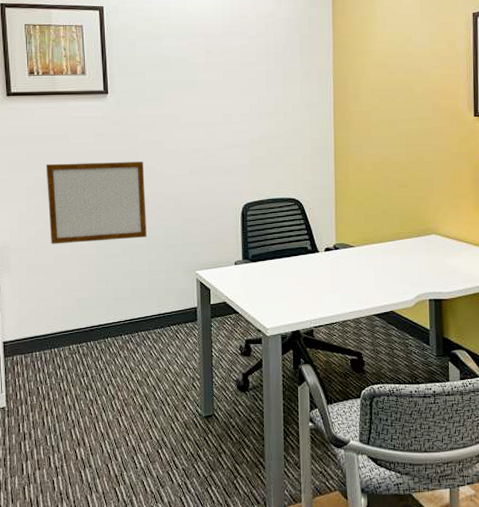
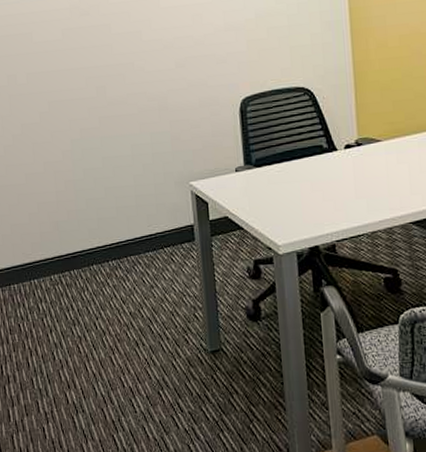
writing board: present [46,162,147,244] -> none [9,57,129,161]

